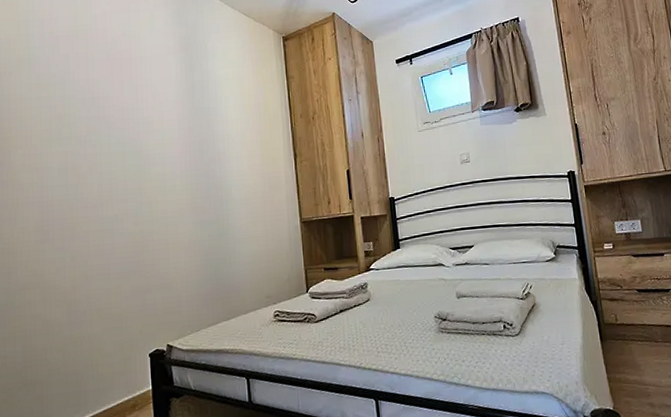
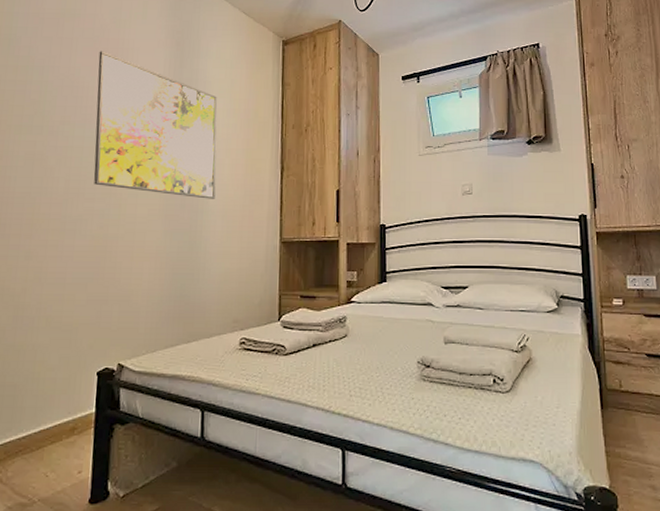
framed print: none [114,62,237,190] -> present [93,51,217,199]

